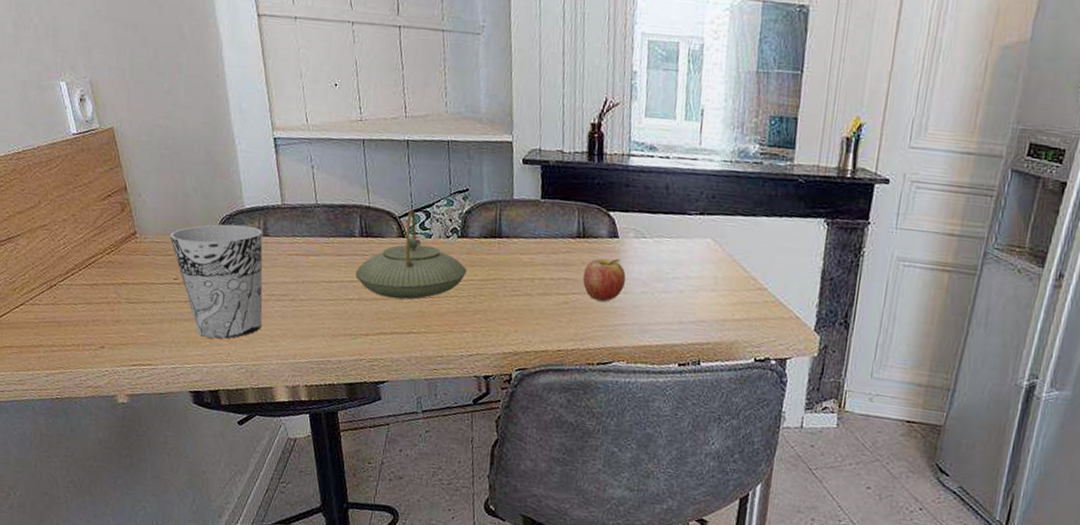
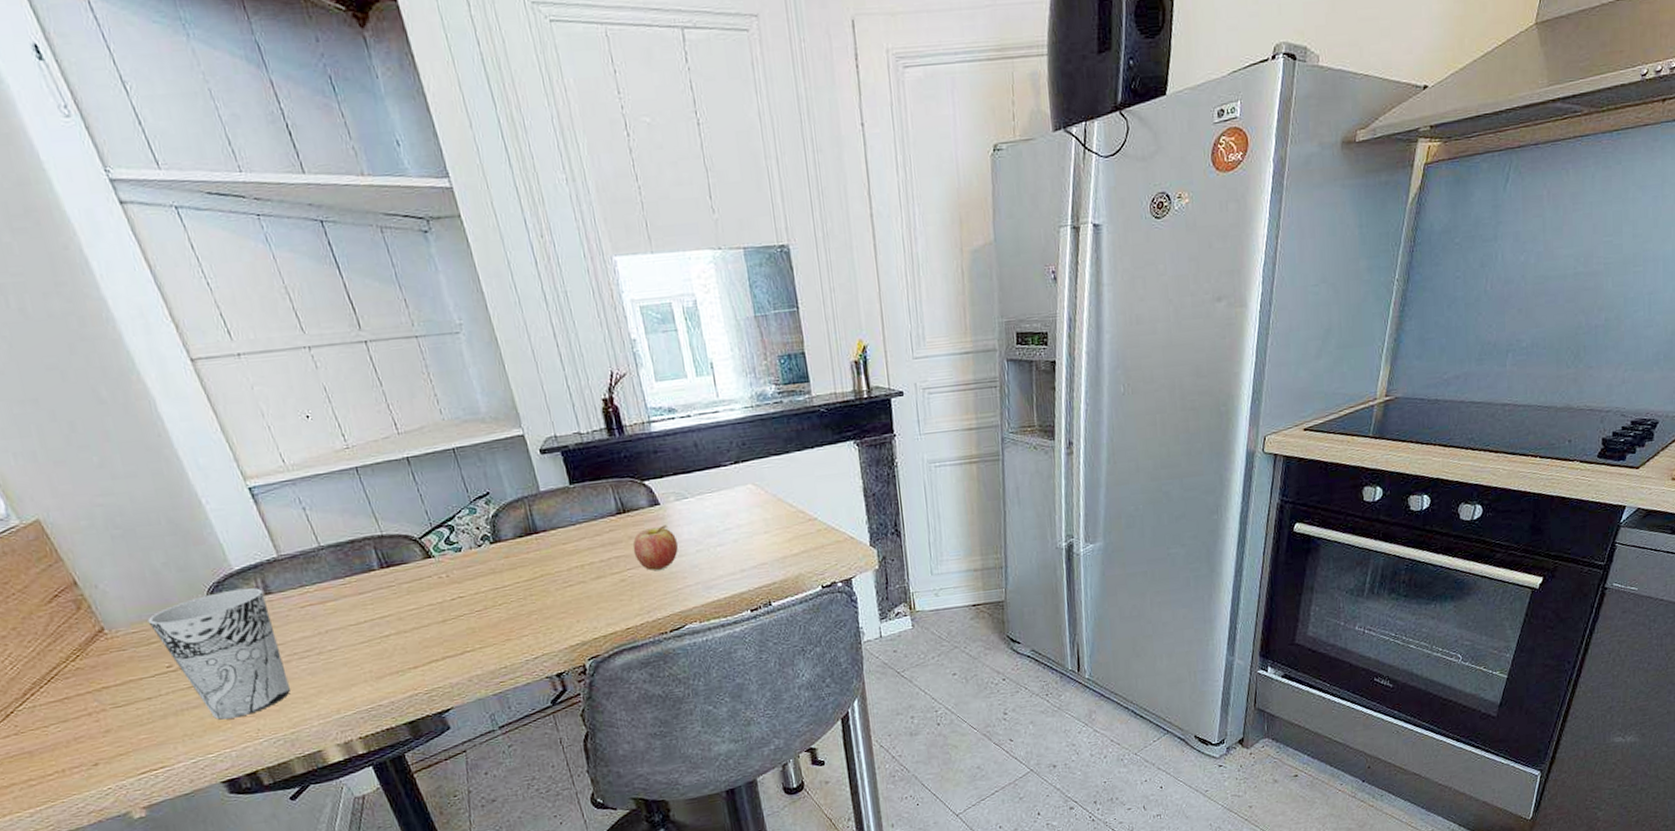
teapot: present [355,209,467,300] -> none [385,527,510,624]

